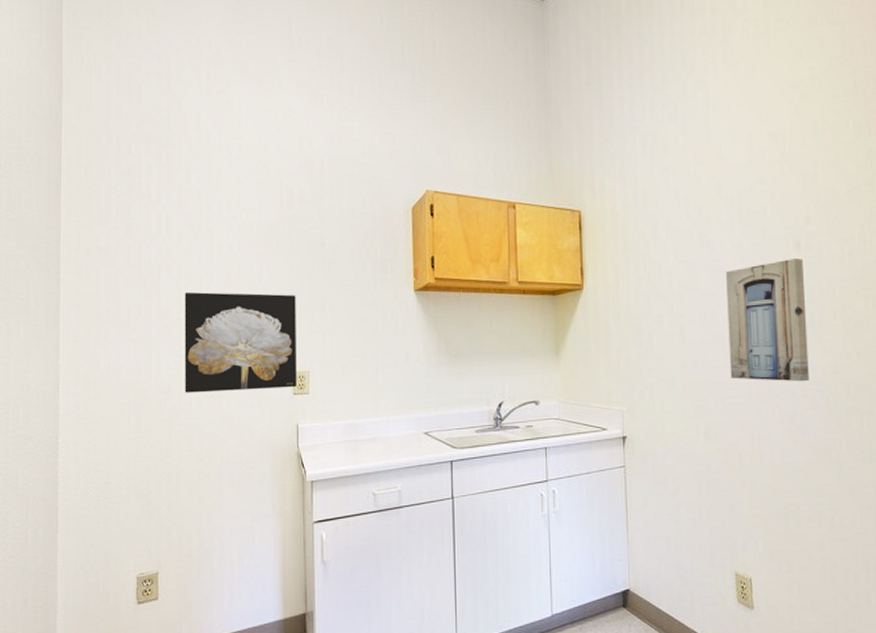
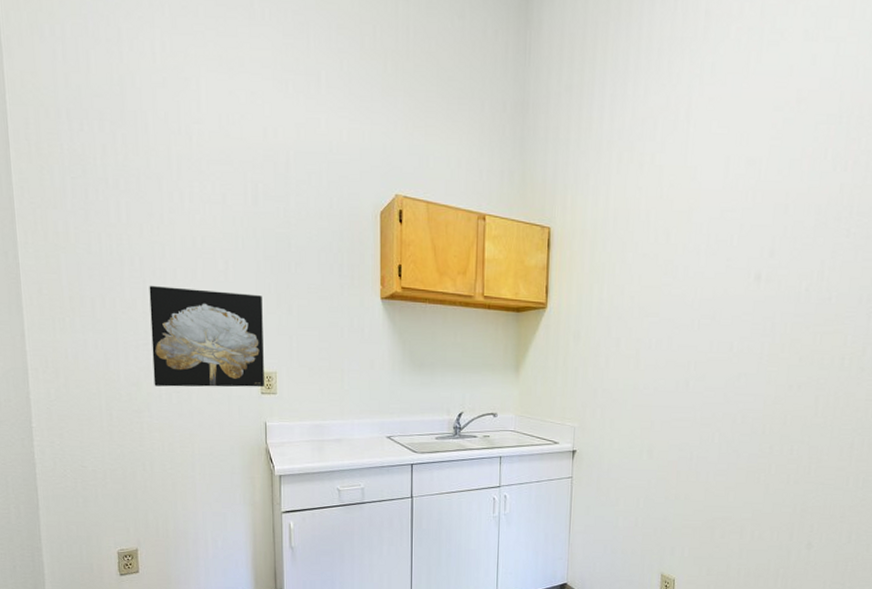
wall art: present [726,257,809,382] -> none [678,290,761,410]

